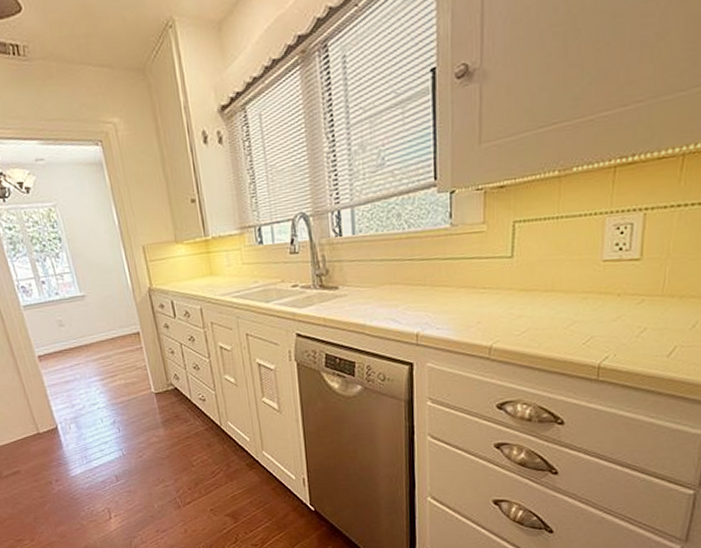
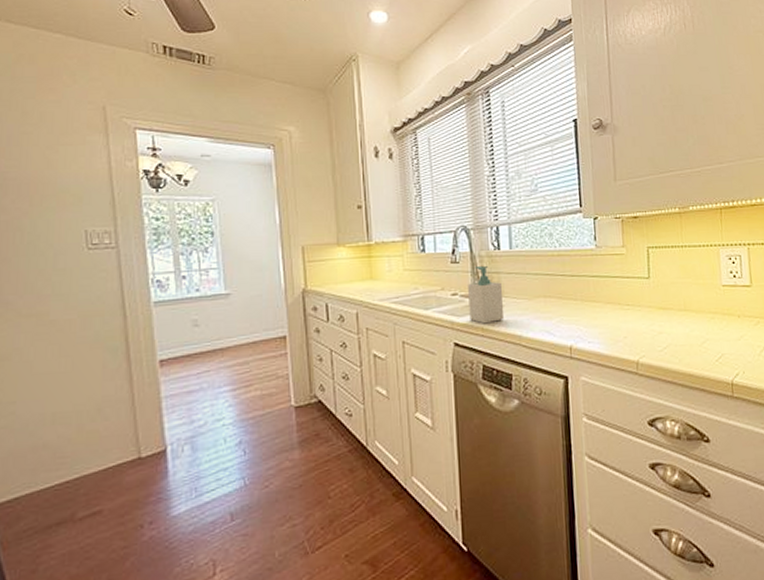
soap bottle: none [308,254,347,314] -> present [468,265,505,324]

